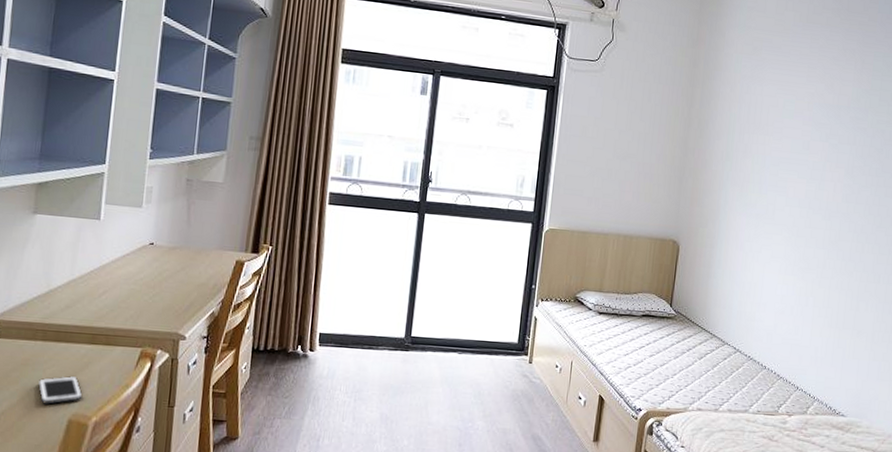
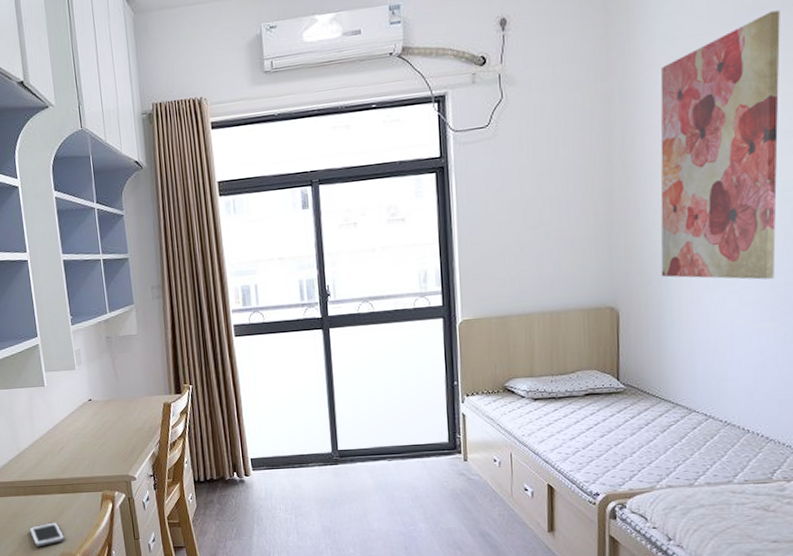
wall art: none [716,27,824,240] -> present [660,10,780,280]

